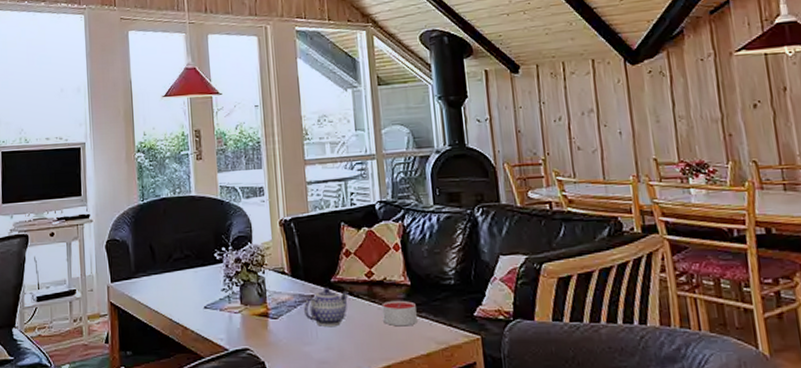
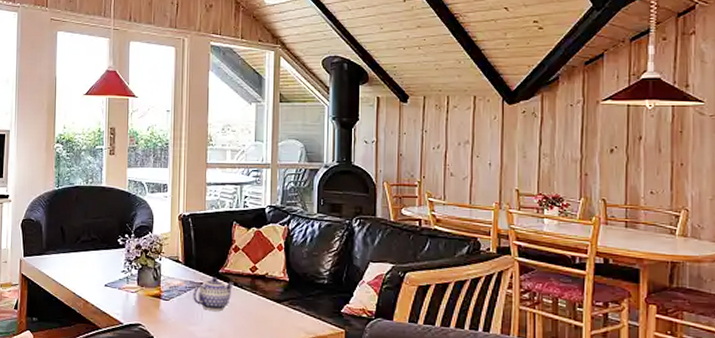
candle: present [382,300,418,327] -> none [261,293,291,316]

